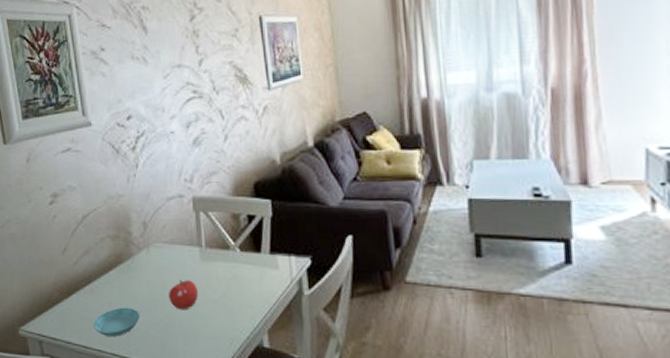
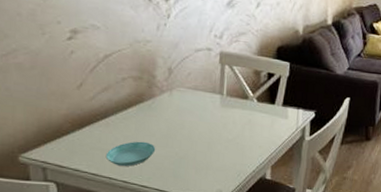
fruit: present [169,280,198,311] -> none [186,121,214,147]

